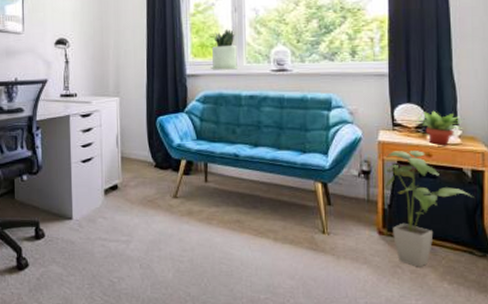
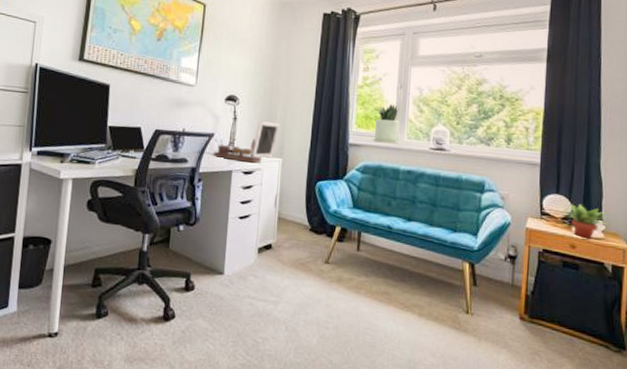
desk organizer: none [48,80,99,106] -> present [213,138,262,164]
picture frame: none [87,61,114,100] -> present [251,121,280,159]
house plant: present [384,150,474,267] -> none [528,239,613,357]

